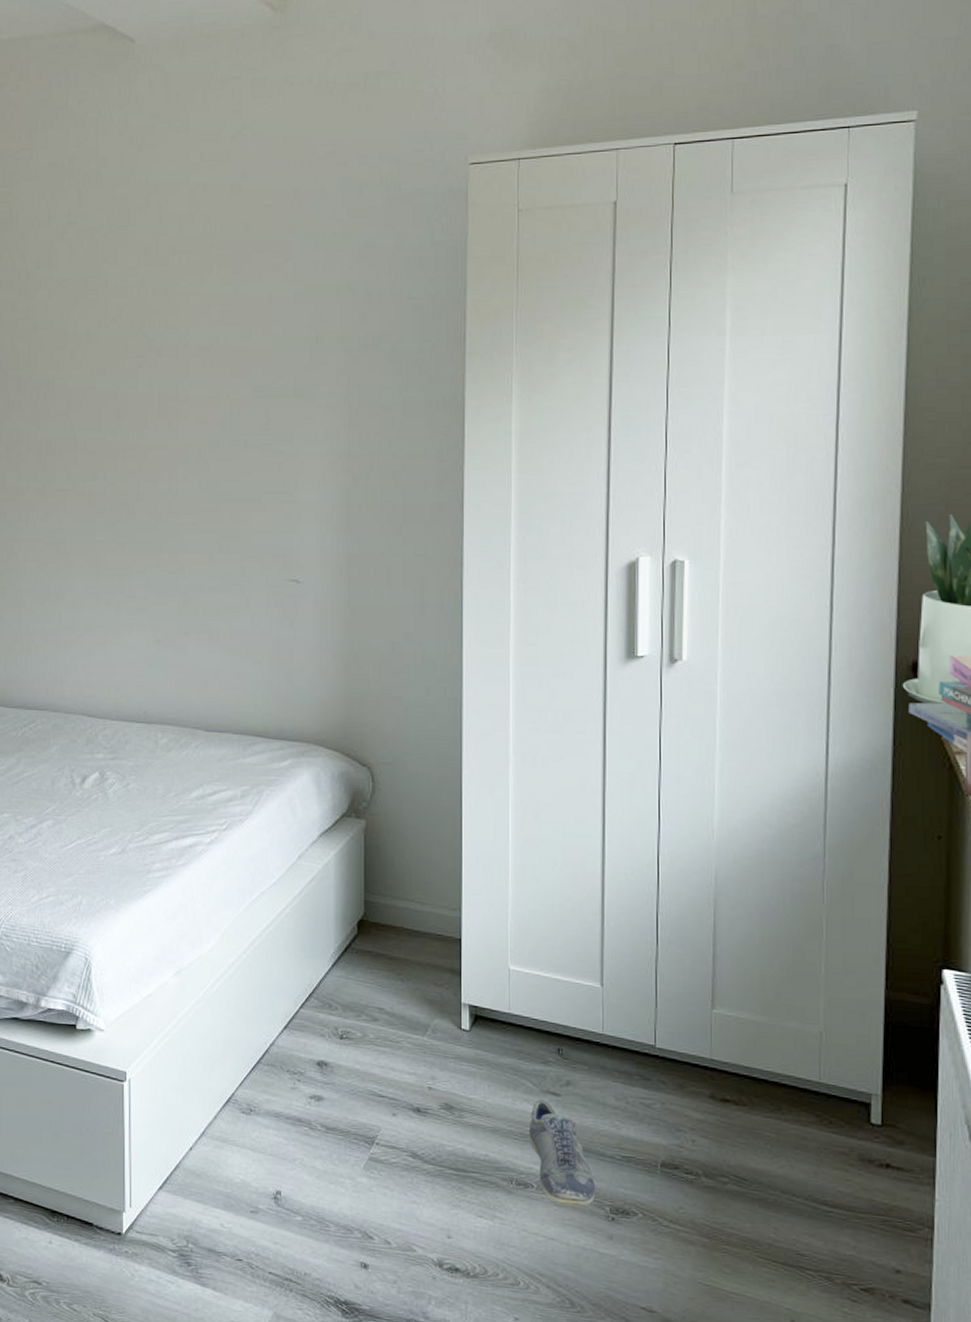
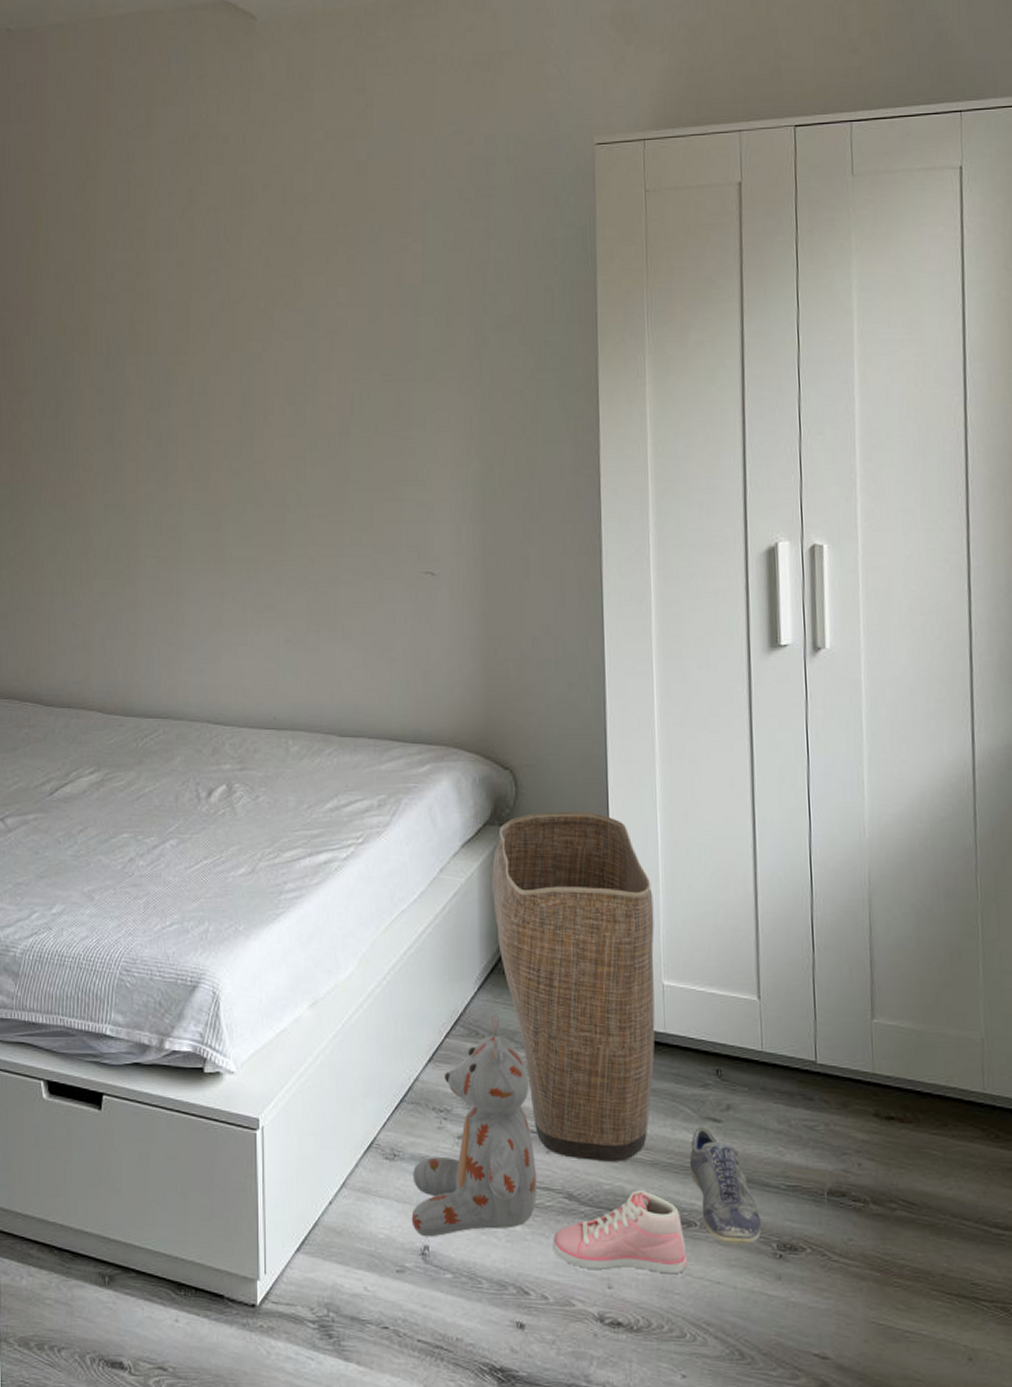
stuffed bear: none [265,987,383,1184] -> present [411,1012,537,1237]
laundry basket: none [348,806,503,1127] -> present [492,811,655,1162]
sneaker: none [396,1152,523,1229] -> present [552,1189,687,1274]

